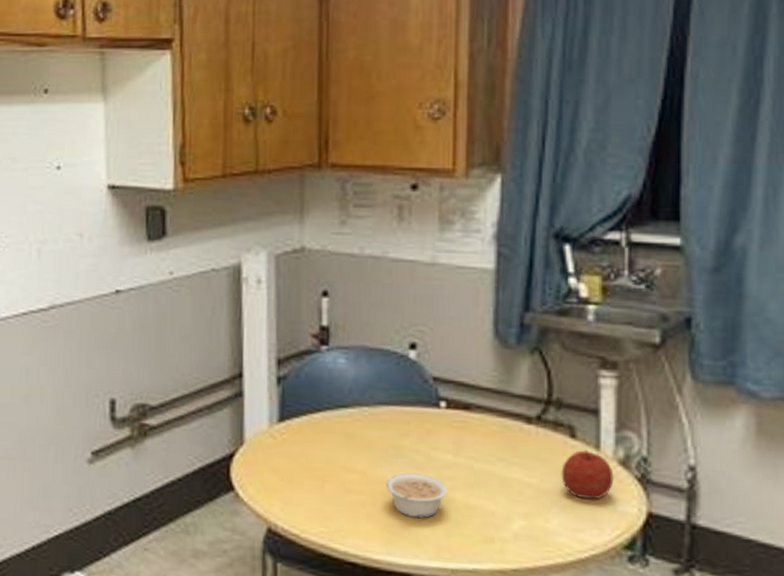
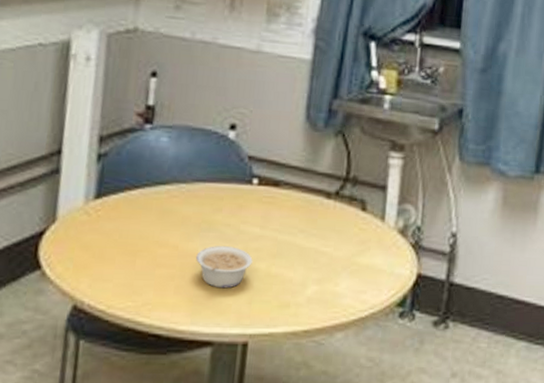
fruit: present [561,449,614,500] -> none [351,220,394,265]

